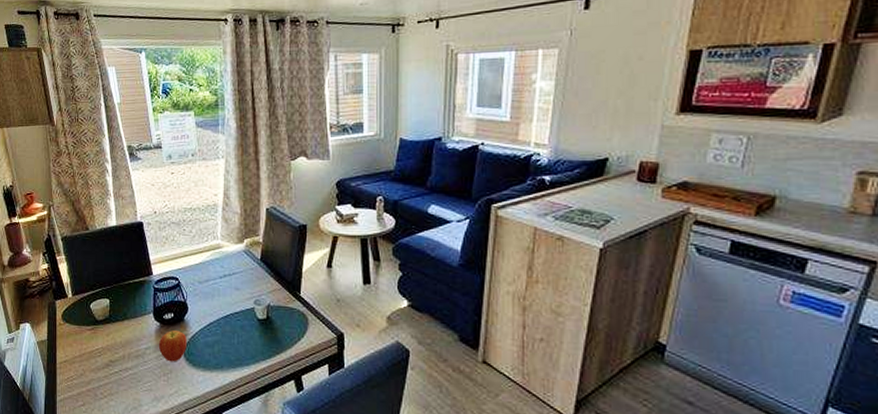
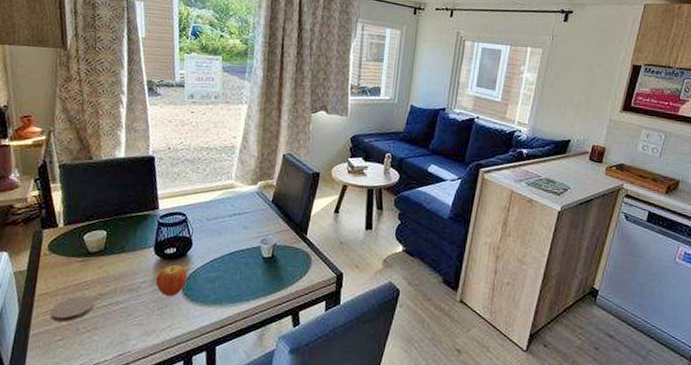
coaster: none [71,362,107,388] -> present [50,295,95,322]

